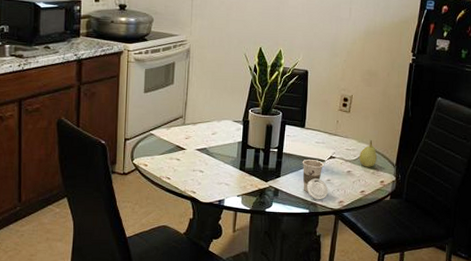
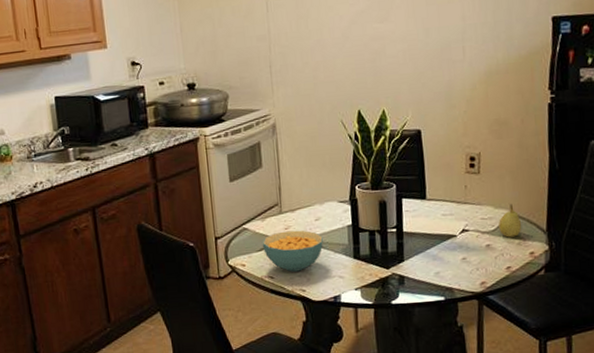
cereal bowl: none [165,140,217,176] -> present [263,230,324,272]
cup: present [302,160,329,200] -> none [428,236,466,284]

